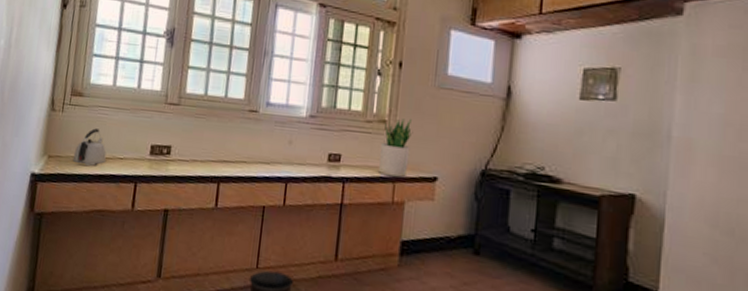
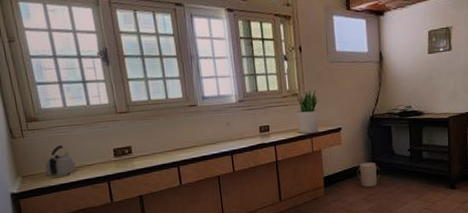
bucket: none [449,233,484,272] -> present [357,162,380,187]

